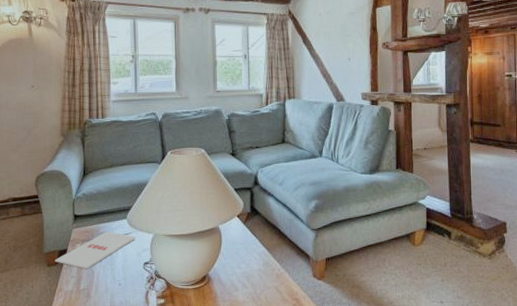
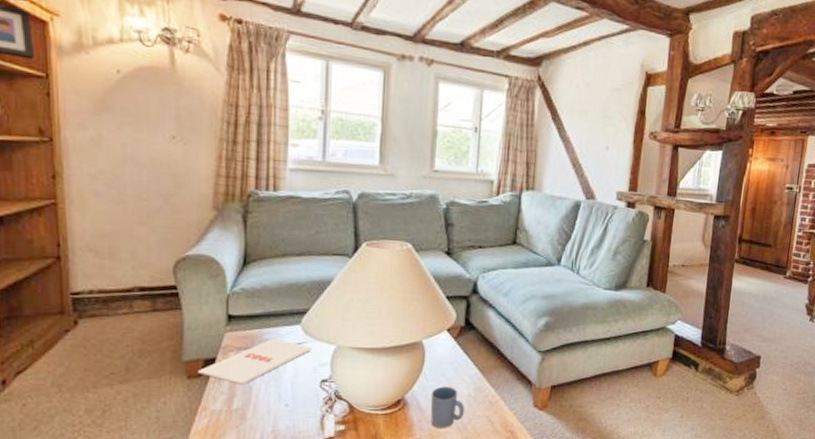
mug: none [229,263,257,299] -> present [430,386,465,428]

